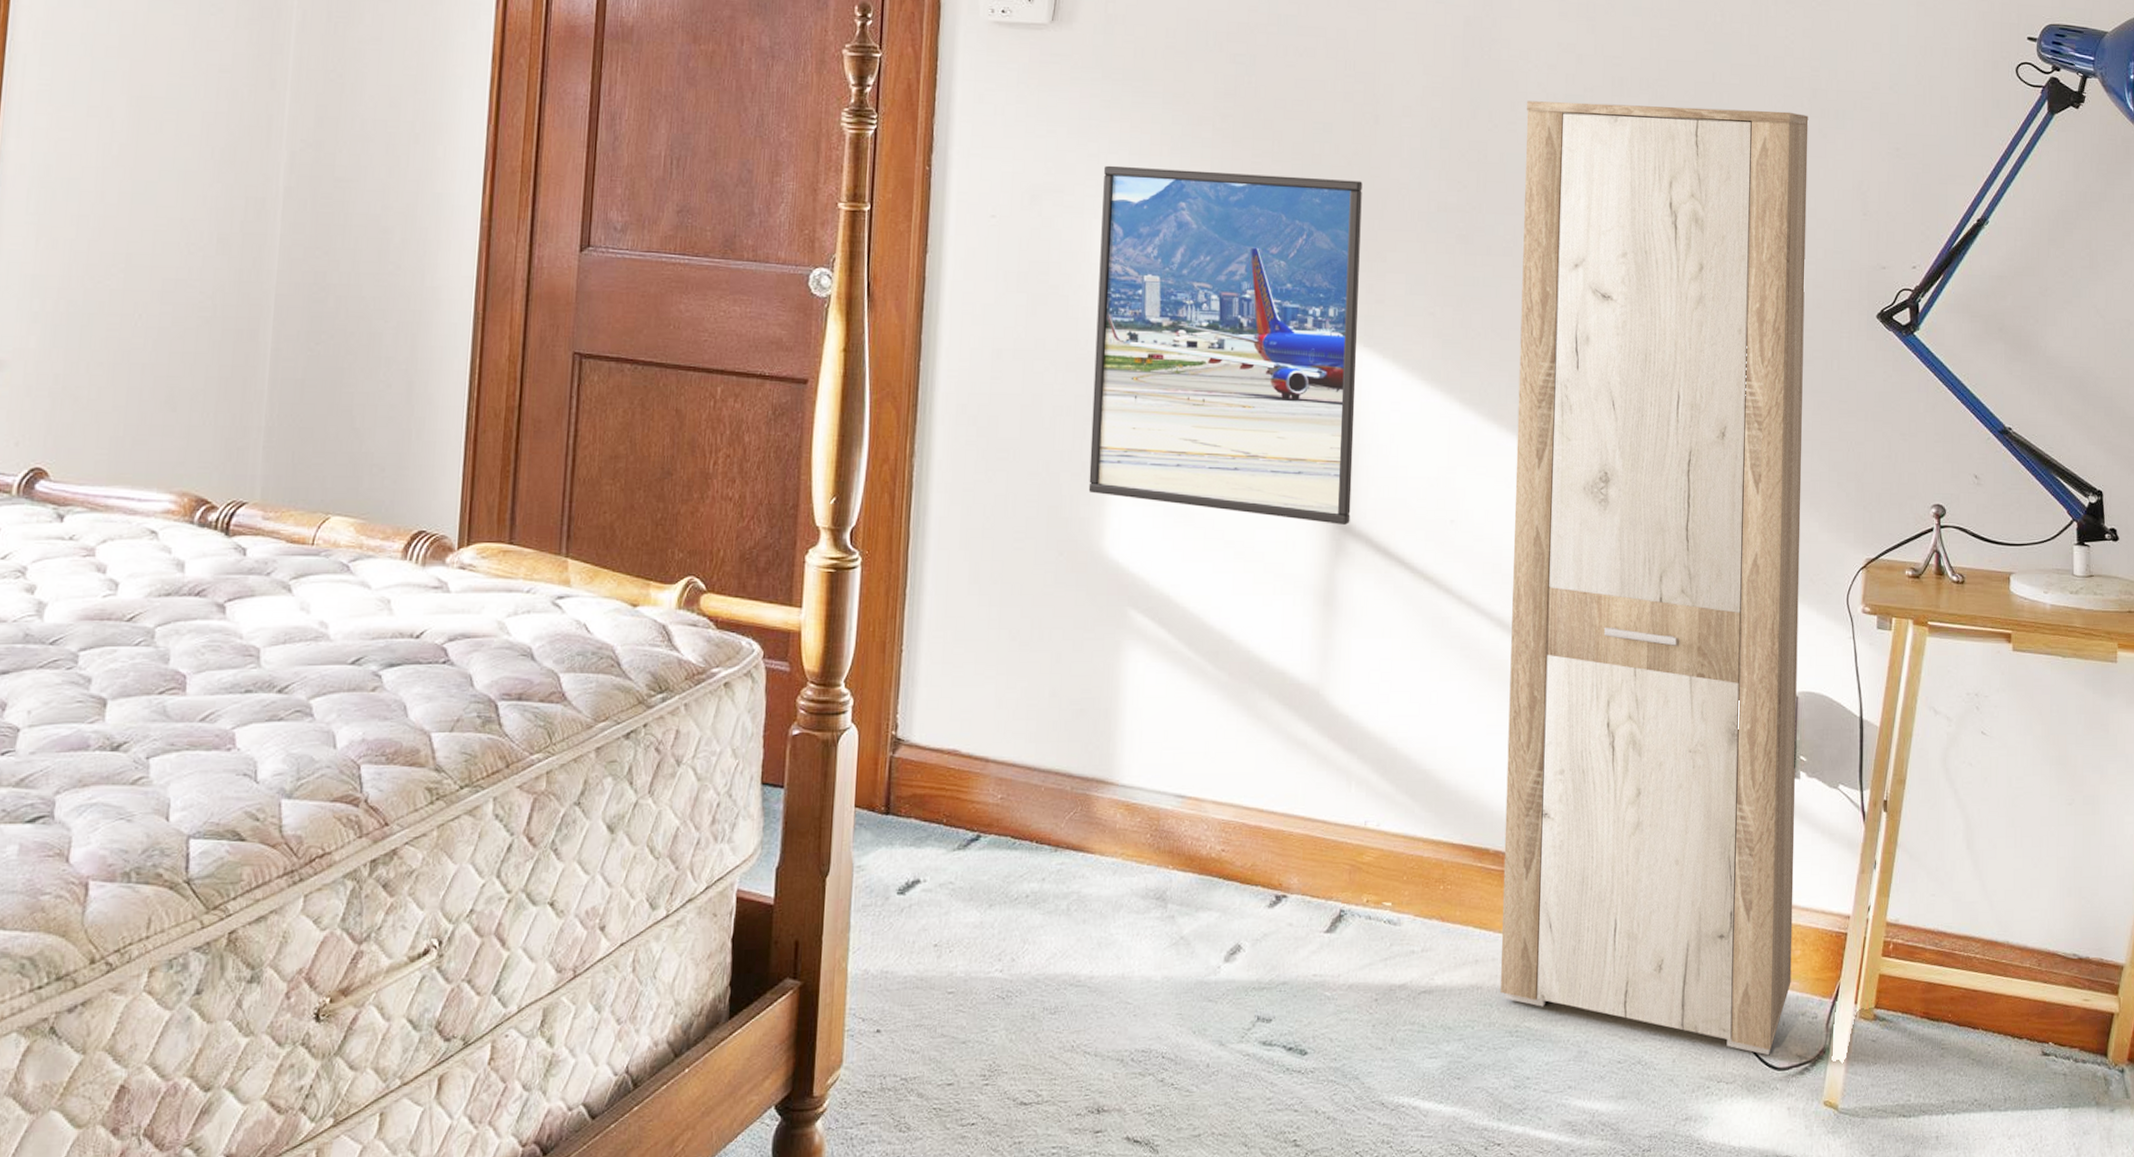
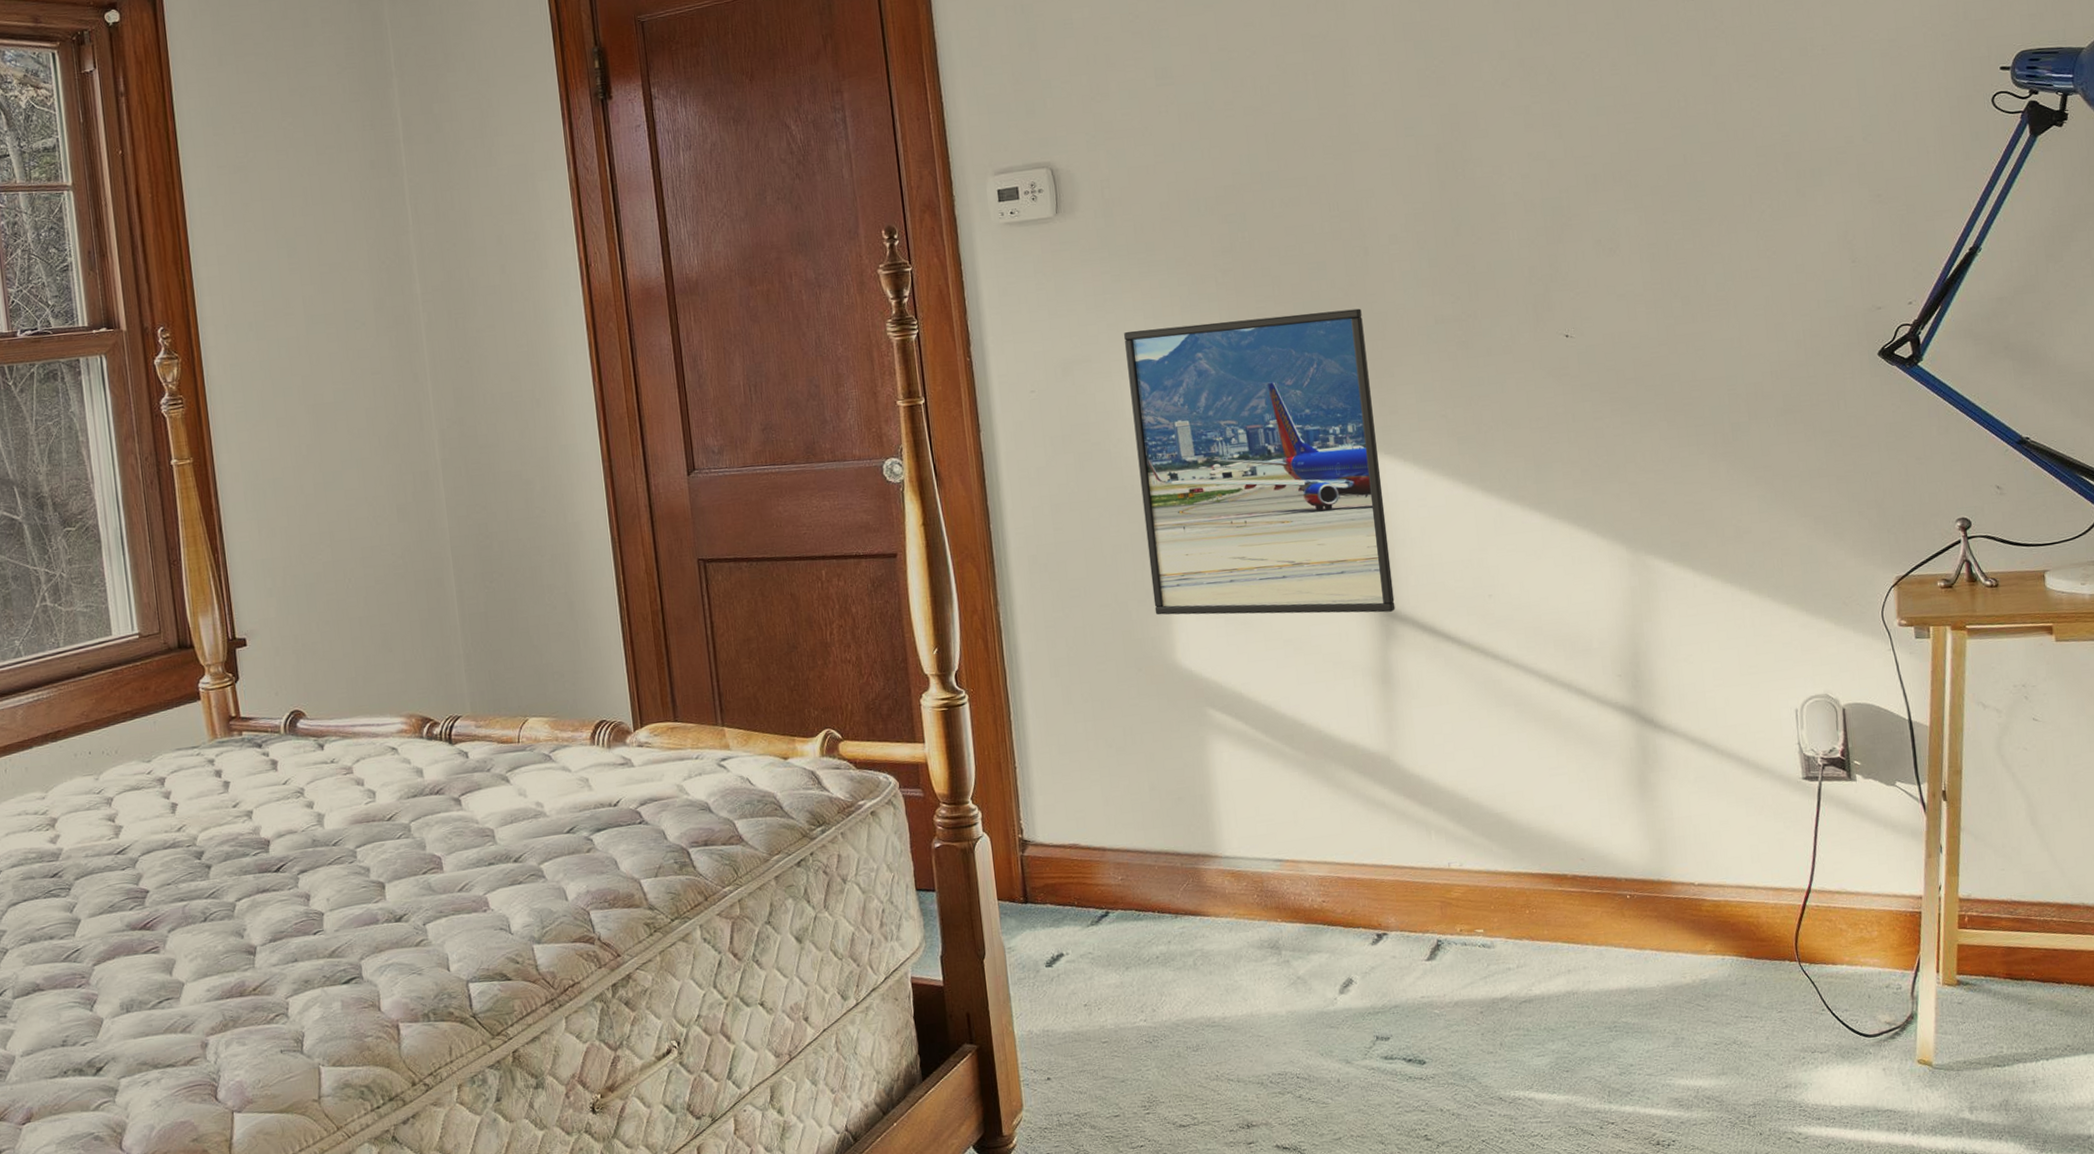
cabinet: present [1501,101,1809,1056] -> none [1506,178,1872,1026]

